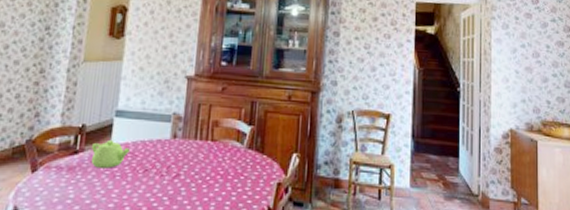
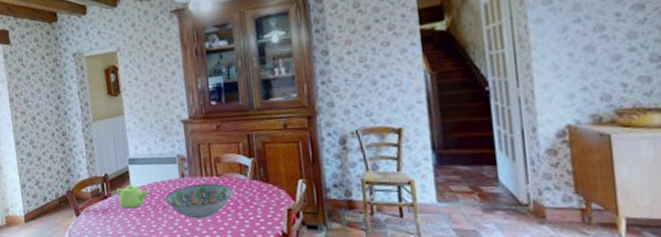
decorative bowl: none [149,148,225,187] -> present [165,183,233,219]

